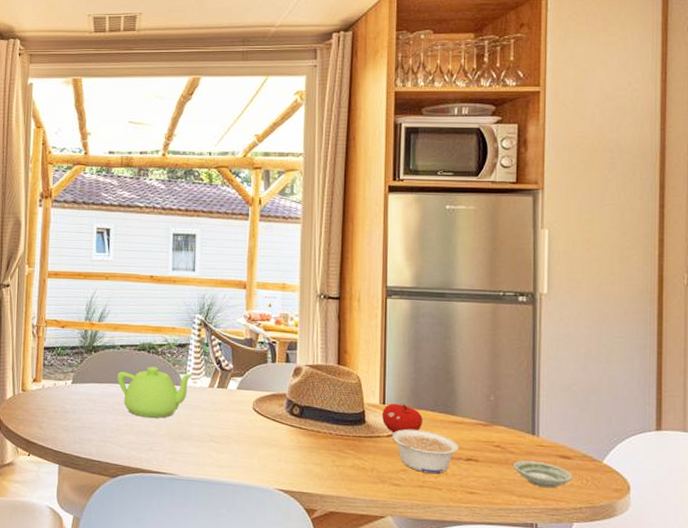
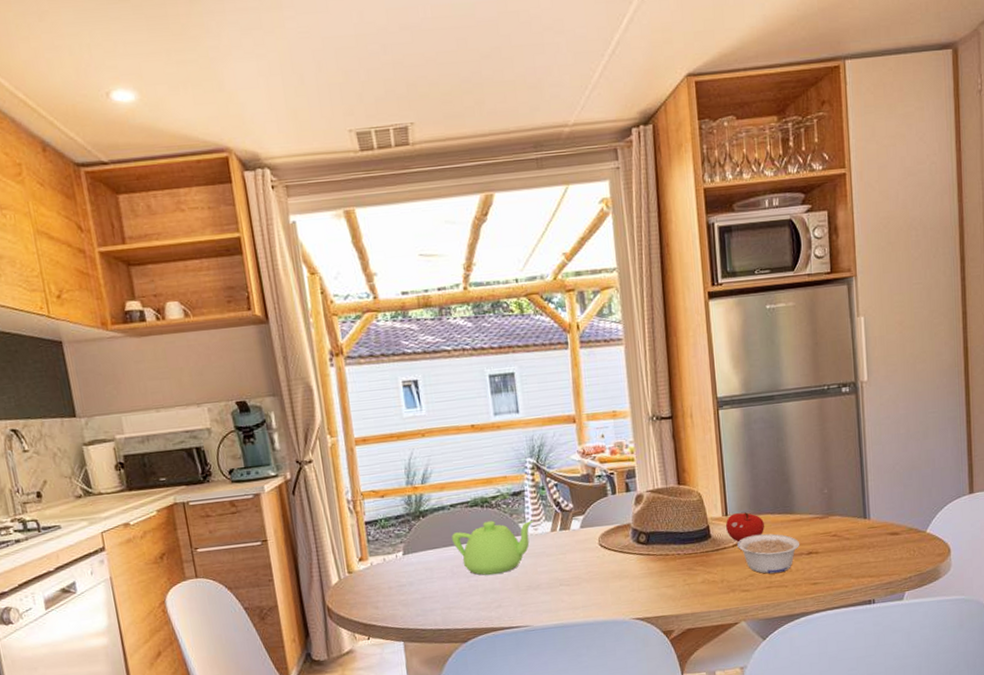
saucer: present [512,460,573,489] -> none [849,542,902,566]

